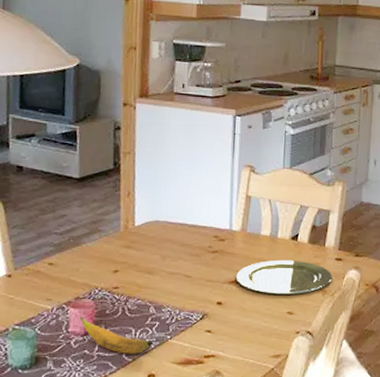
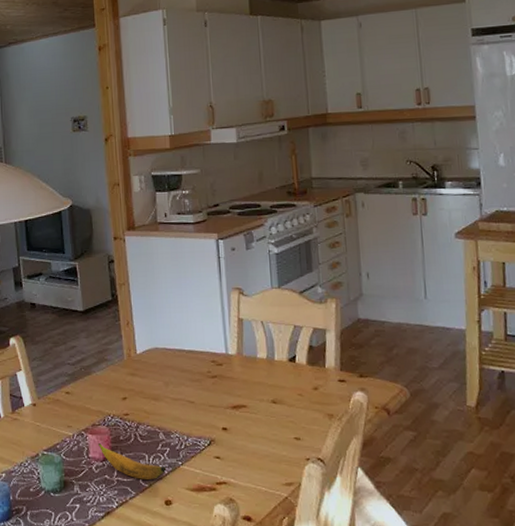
plate: present [235,259,332,294] -> none [237,382,338,419]

